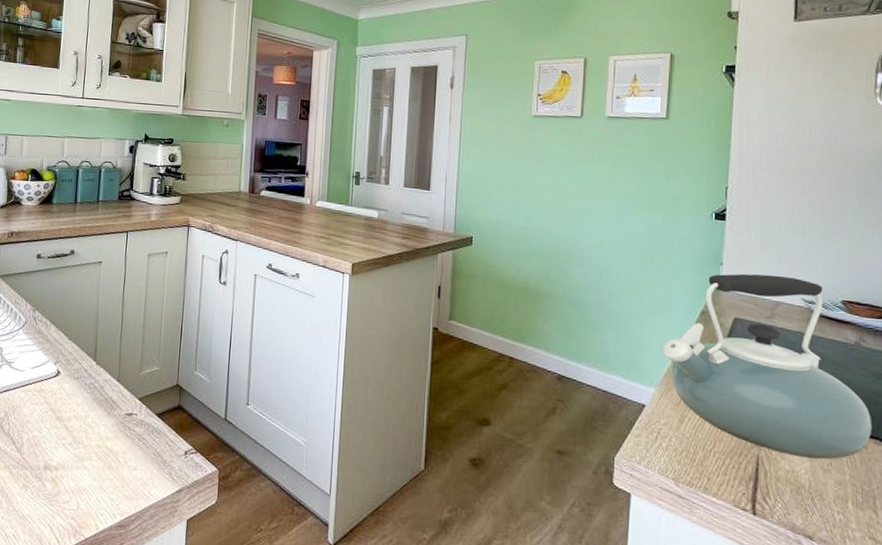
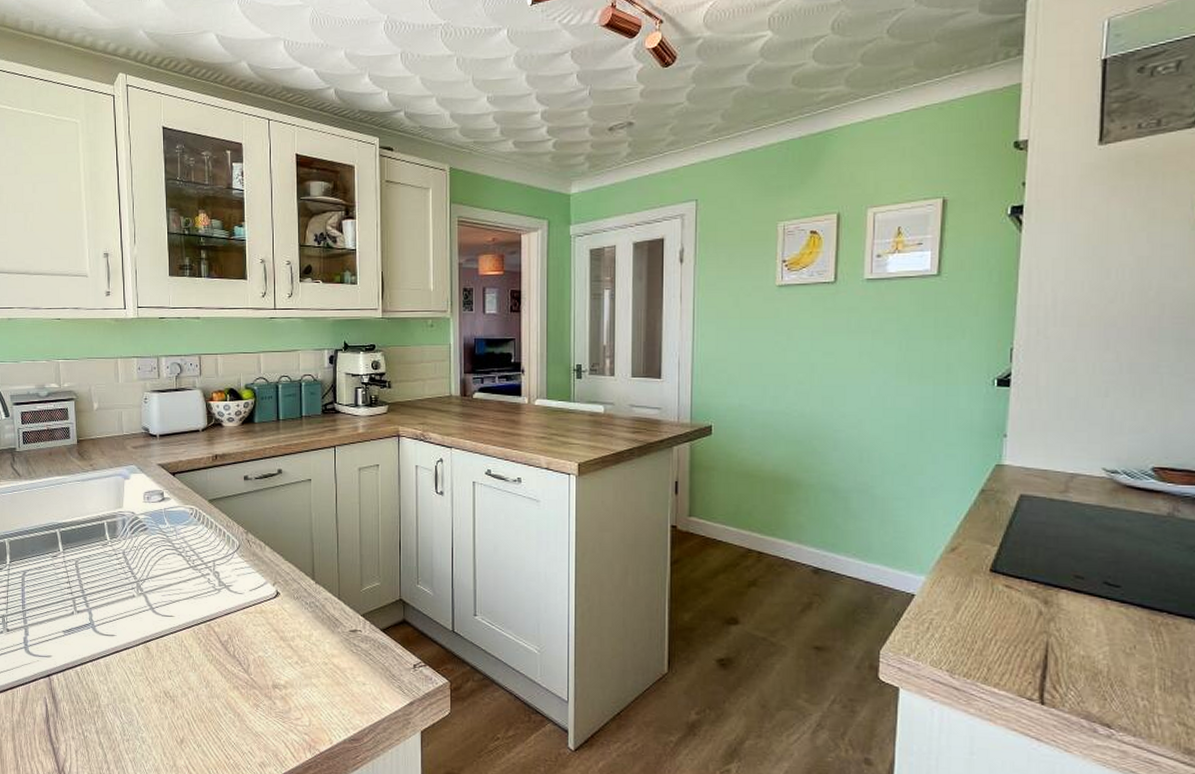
kettle: present [661,273,873,460] -> none [933,444,1187,643]

